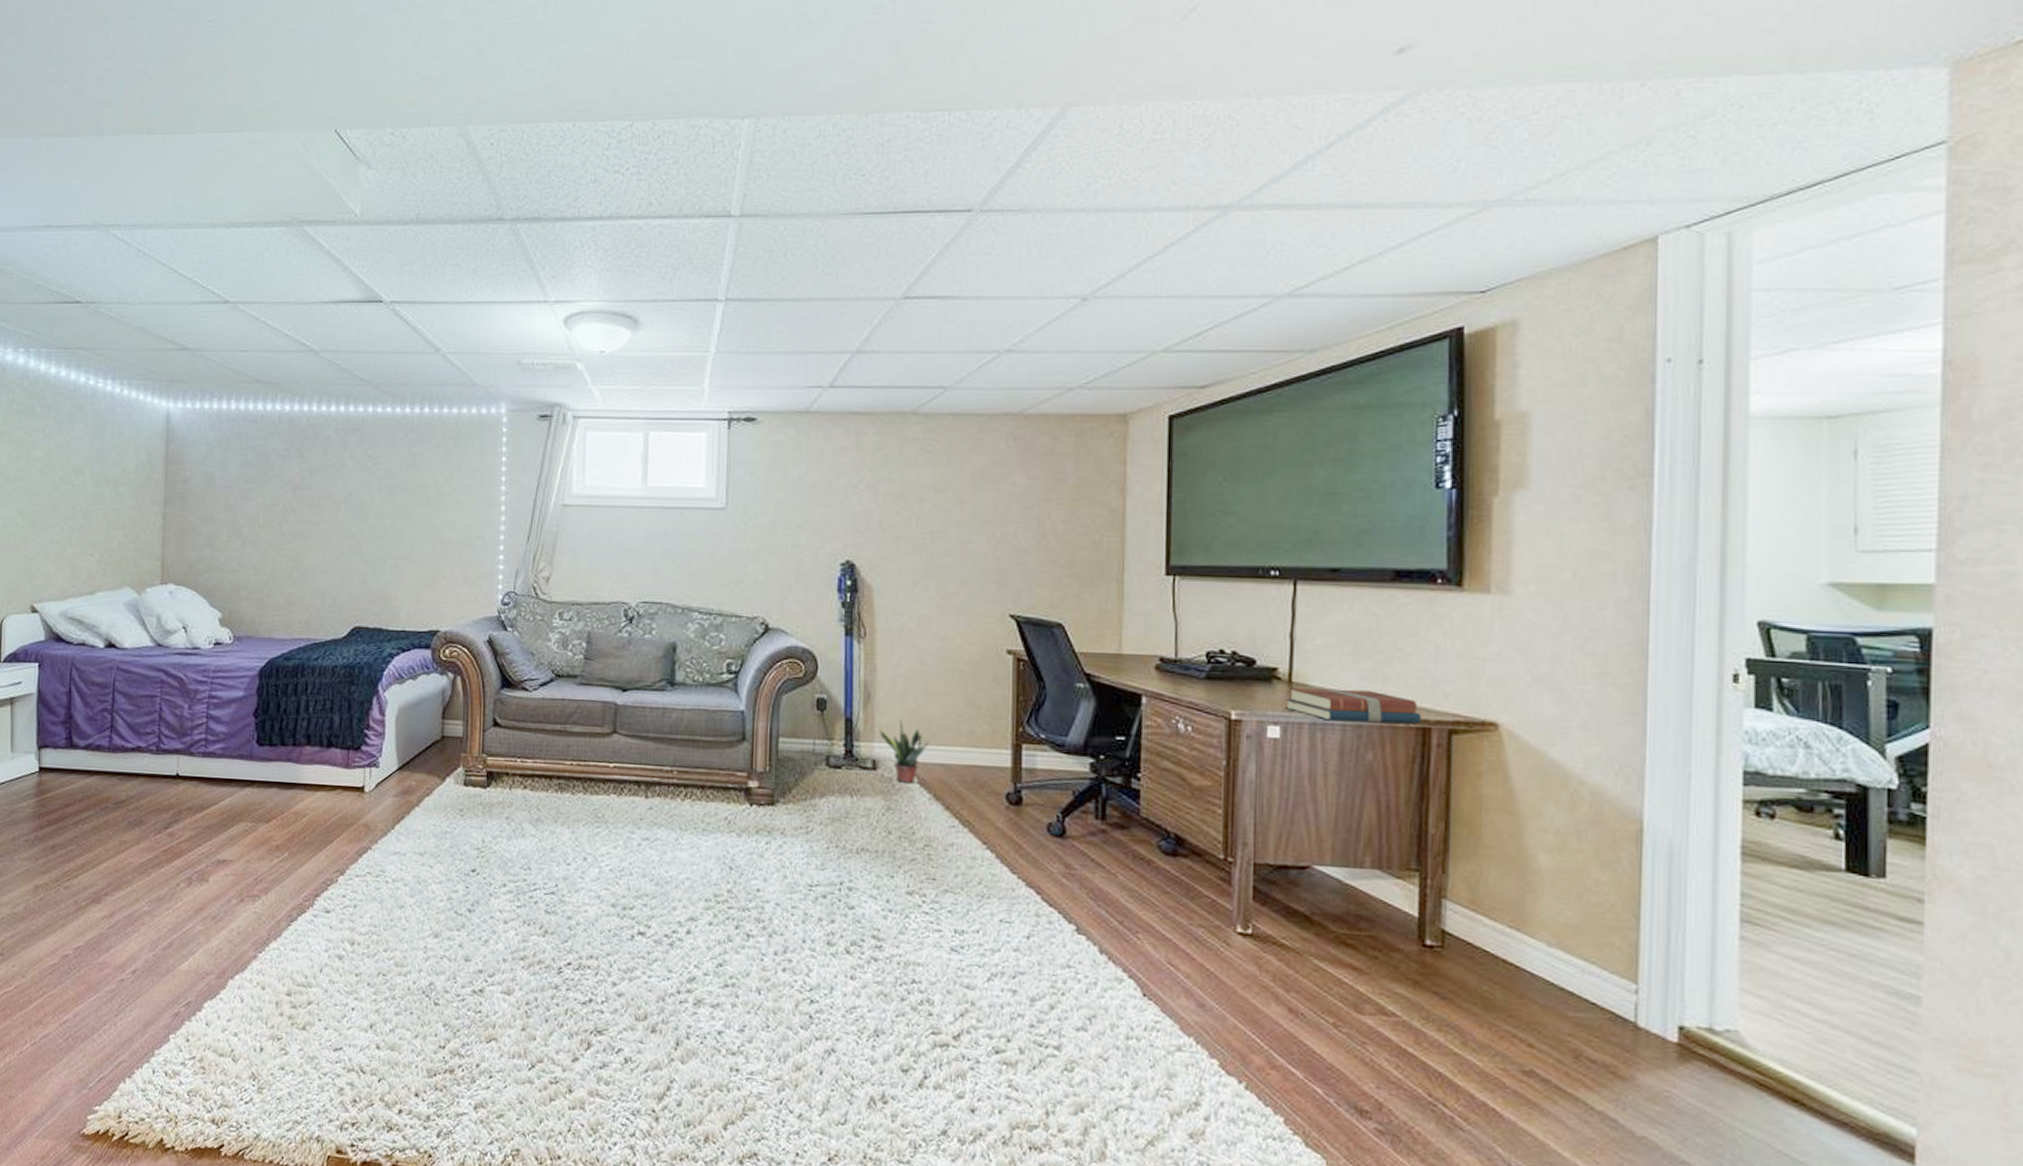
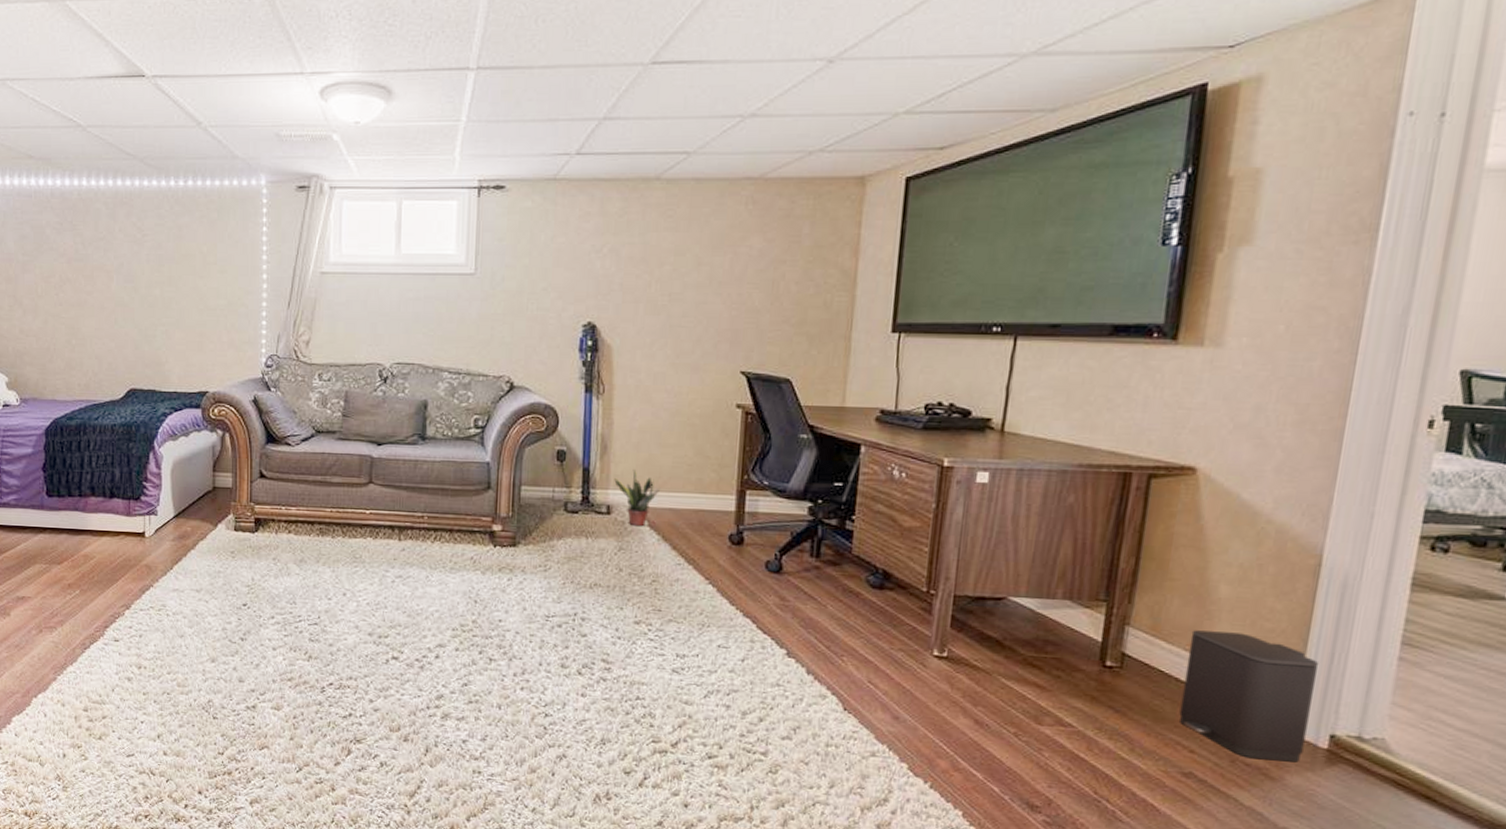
books: present [1286,688,1421,724] -> none [996,437,1124,469]
pedal bin: none [1512,904,1656,1059] -> present [1179,630,1319,763]

